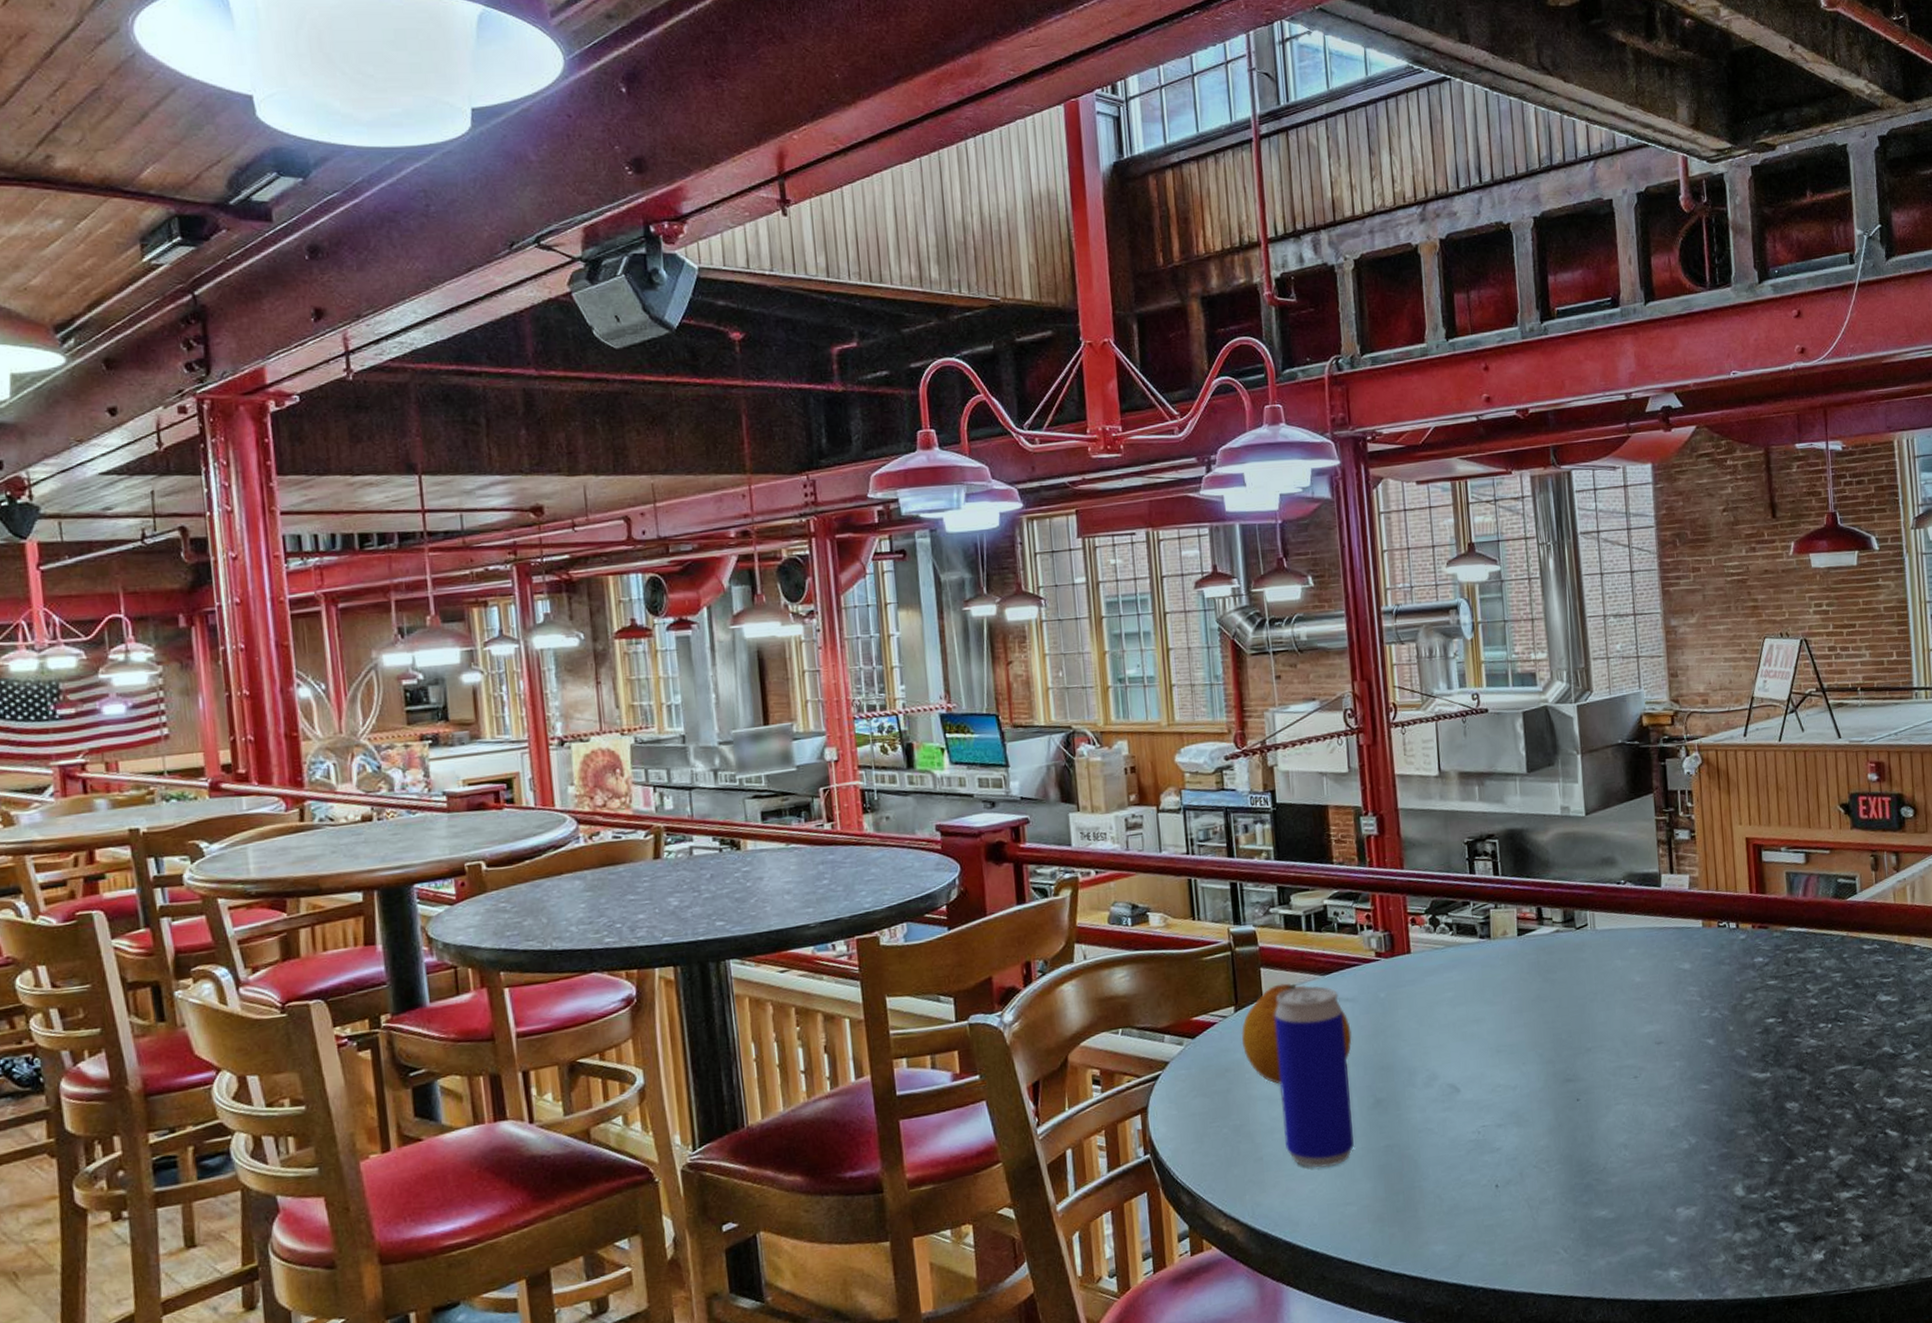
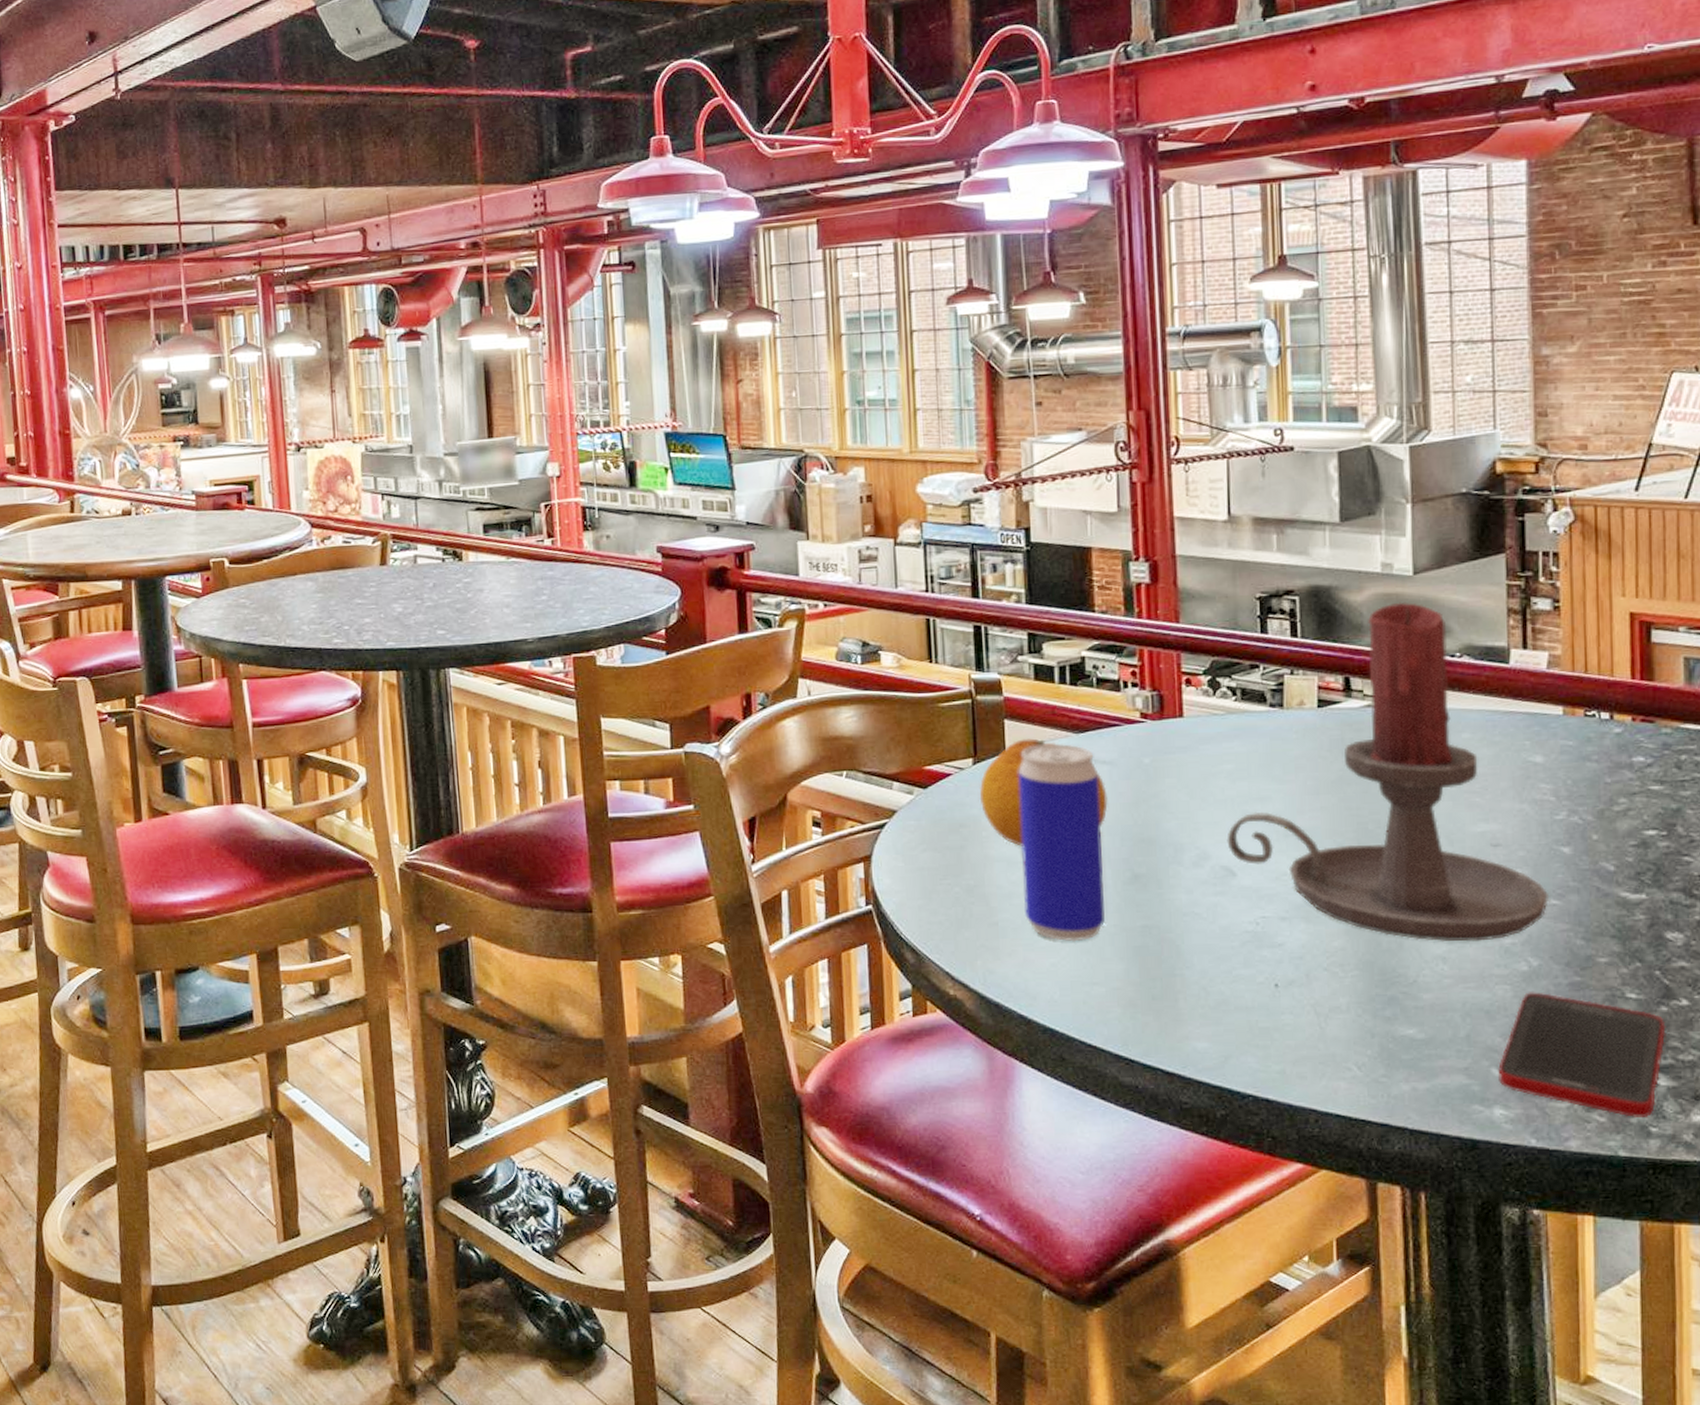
candle holder: none [1451,839,1701,1132] -> present [1227,602,1550,942]
cell phone: none [1671,1165,1791,1263] -> present [1498,992,1666,1118]

